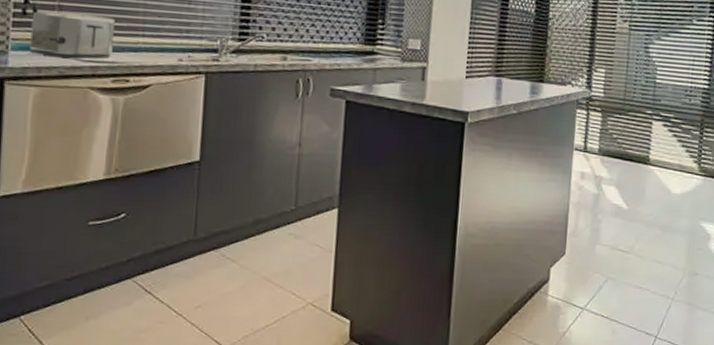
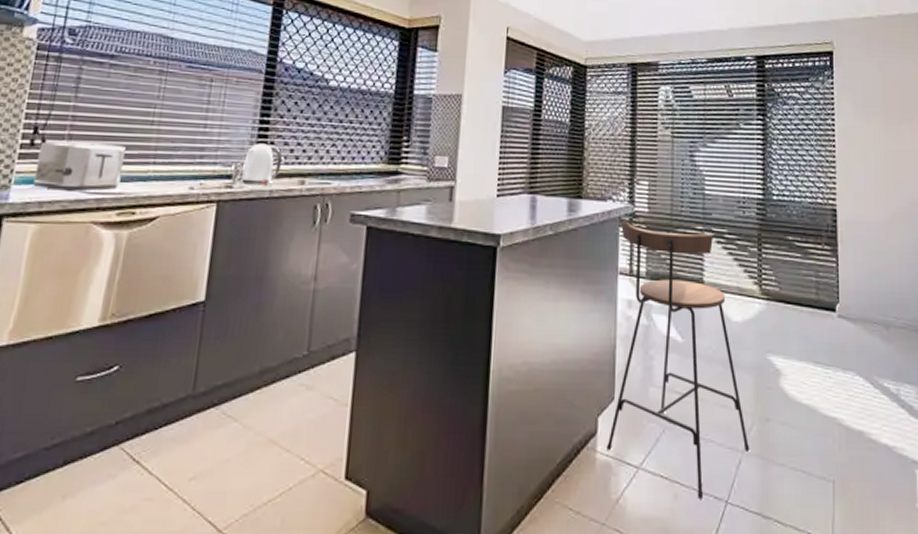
kettle: none [227,20,265,59] -> present [241,143,282,185]
bar stool: none [557,102,679,334] -> present [606,219,750,499]

